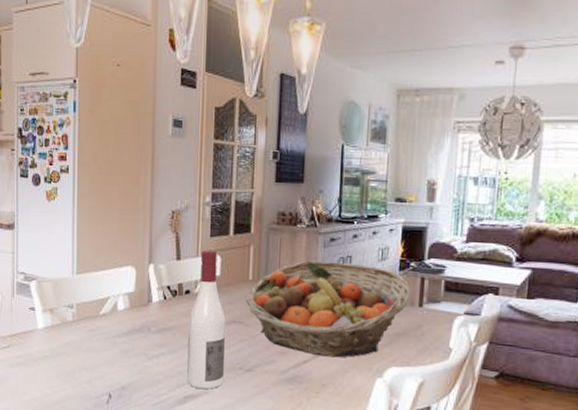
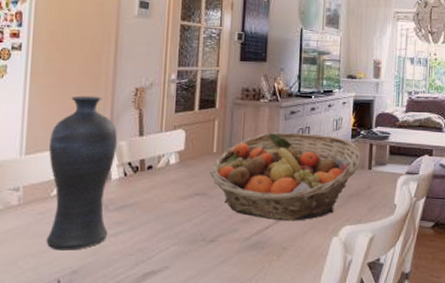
vase: none [97,218,156,368] -> present [46,95,117,251]
wine bottle: present [187,250,226,390] -> none [147,125,189,265]

